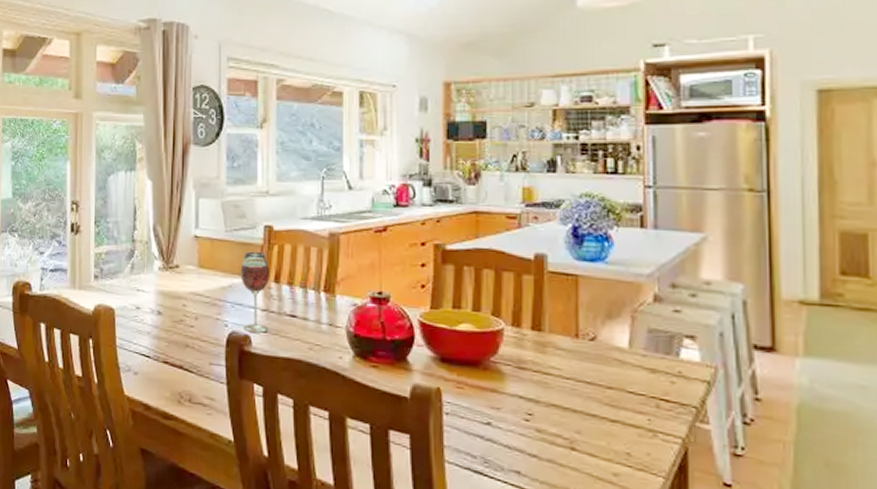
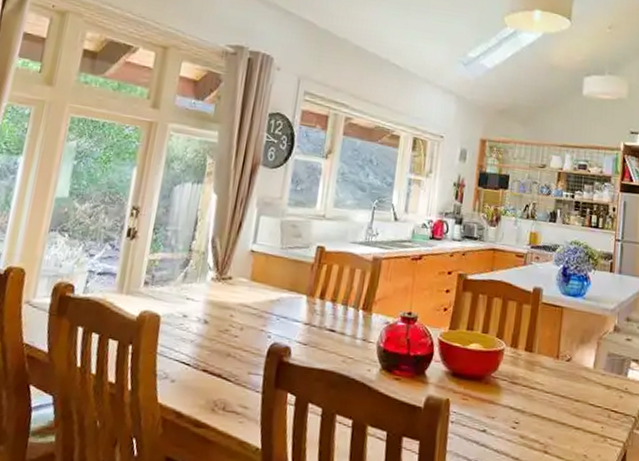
wineglass: present [240,251,270,333] -> none [285,268,318,345]

